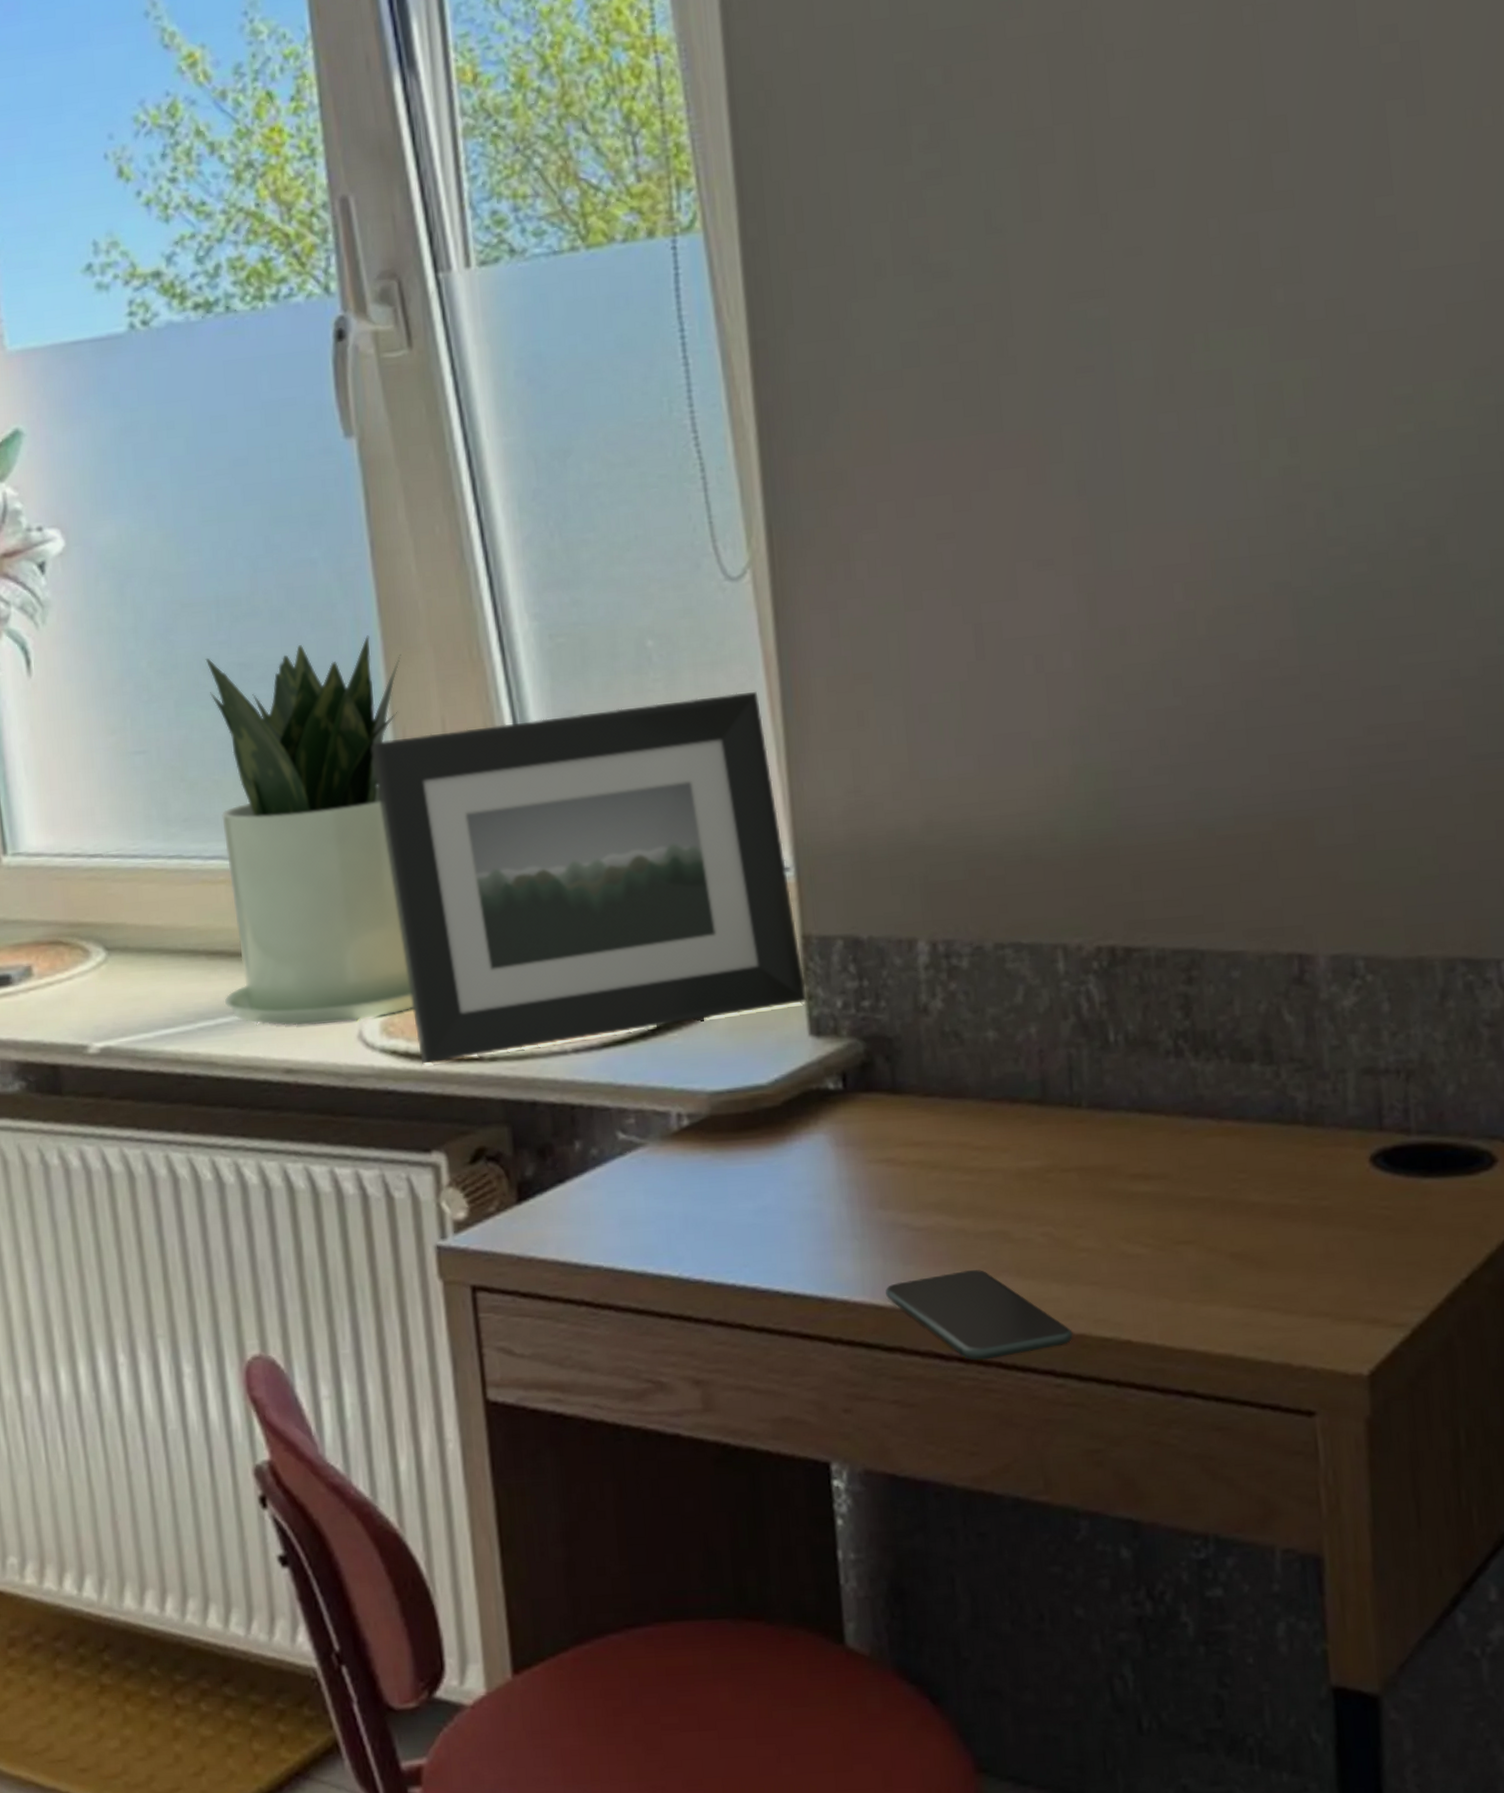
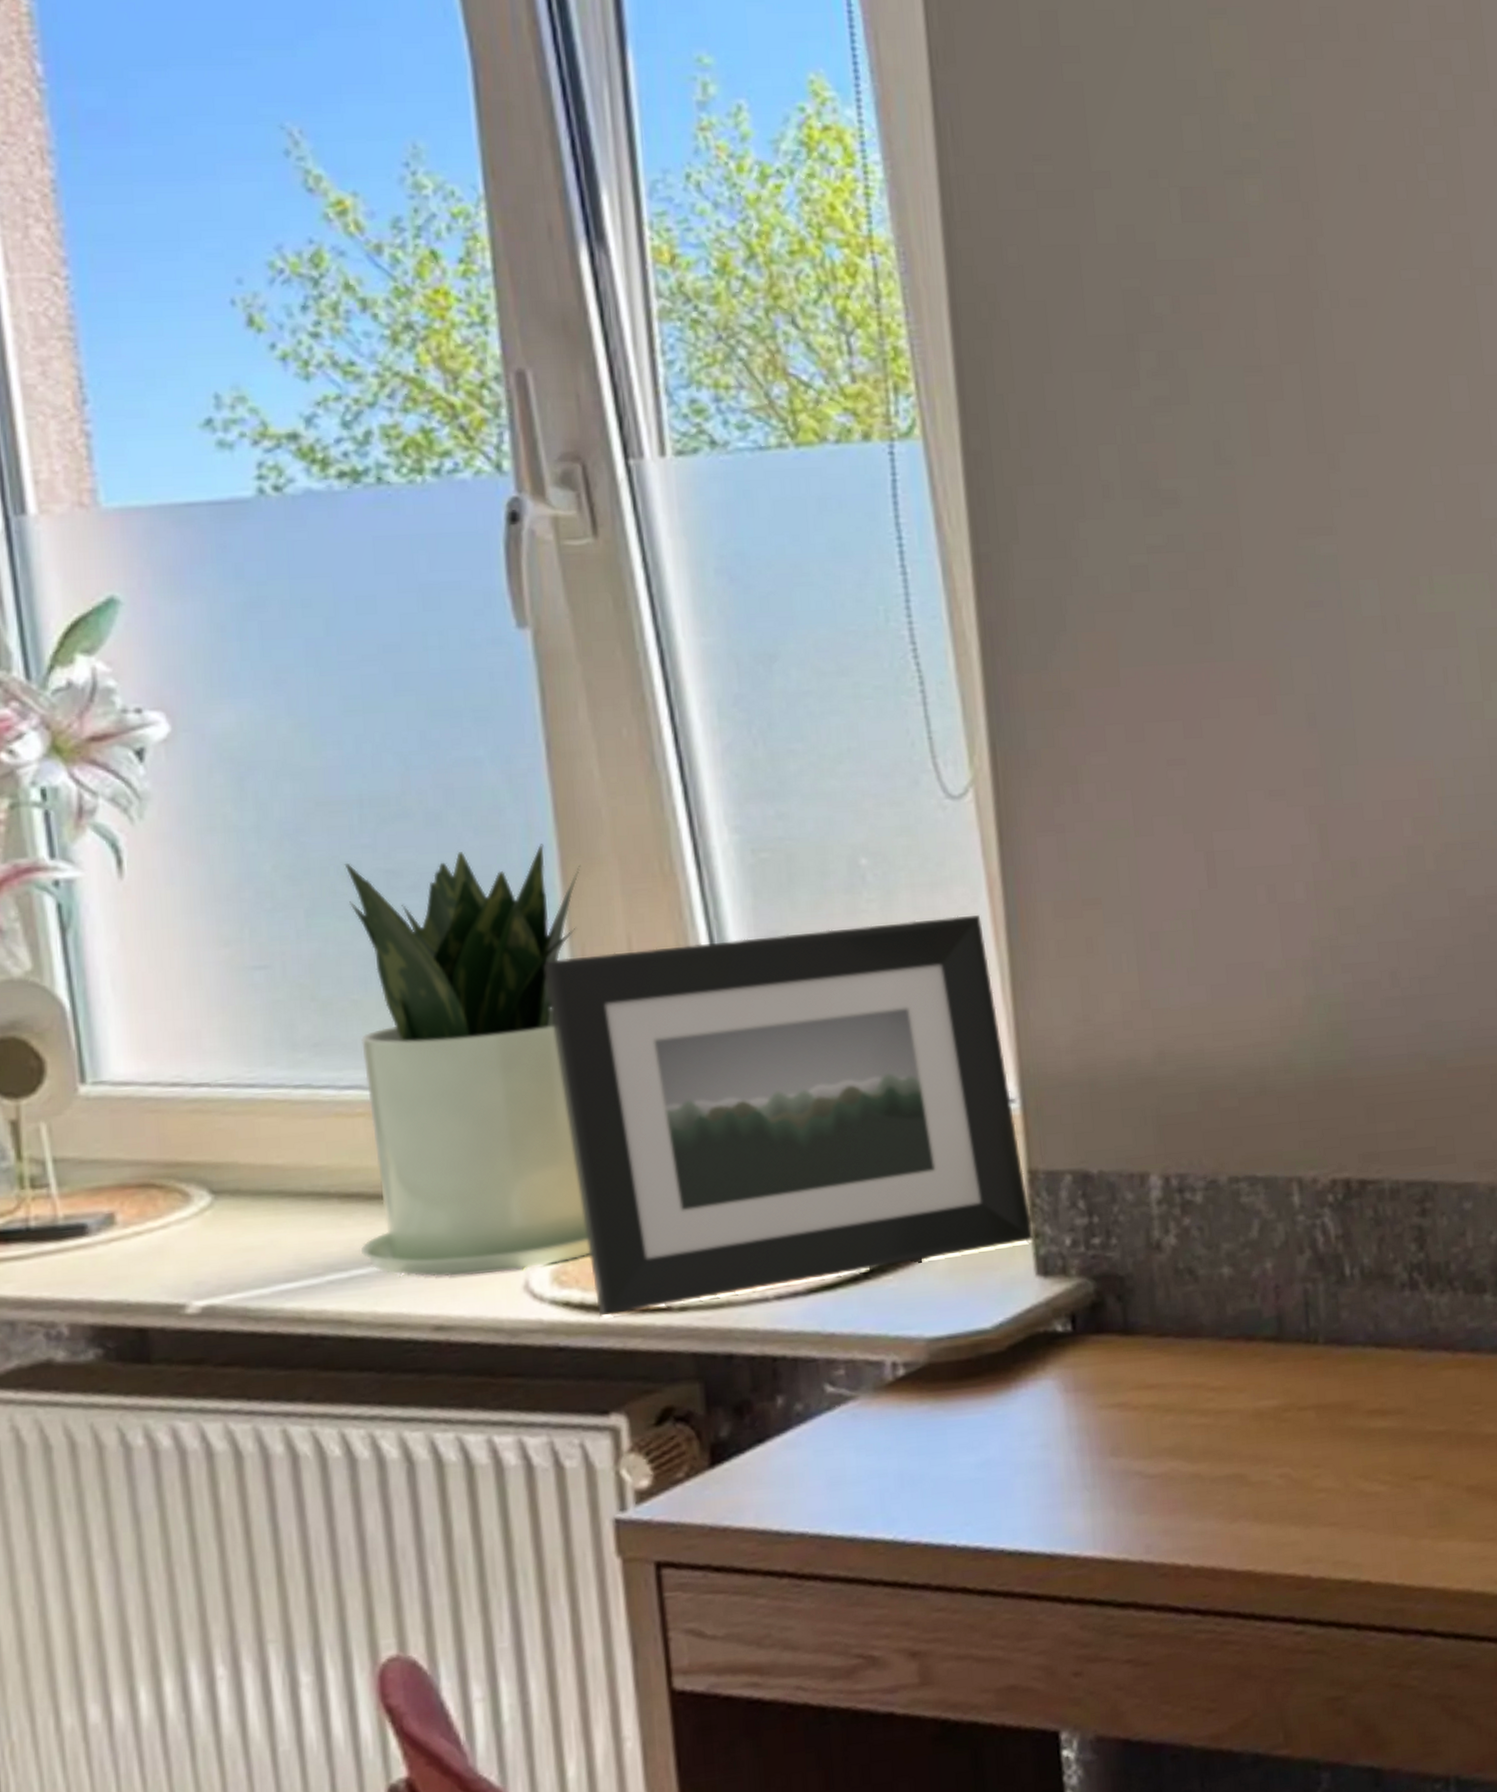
smartphone: present [885,1270,1073,1361] -> none [1118,1516,1312,1612]

